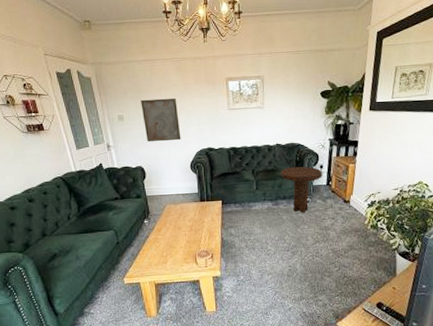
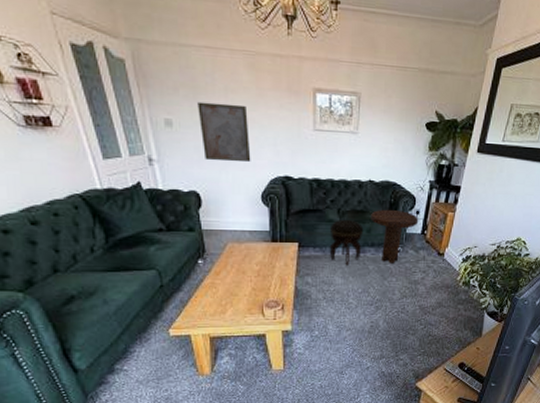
footstool: none [246,178,276,217] -> present [329,220,364,266]

